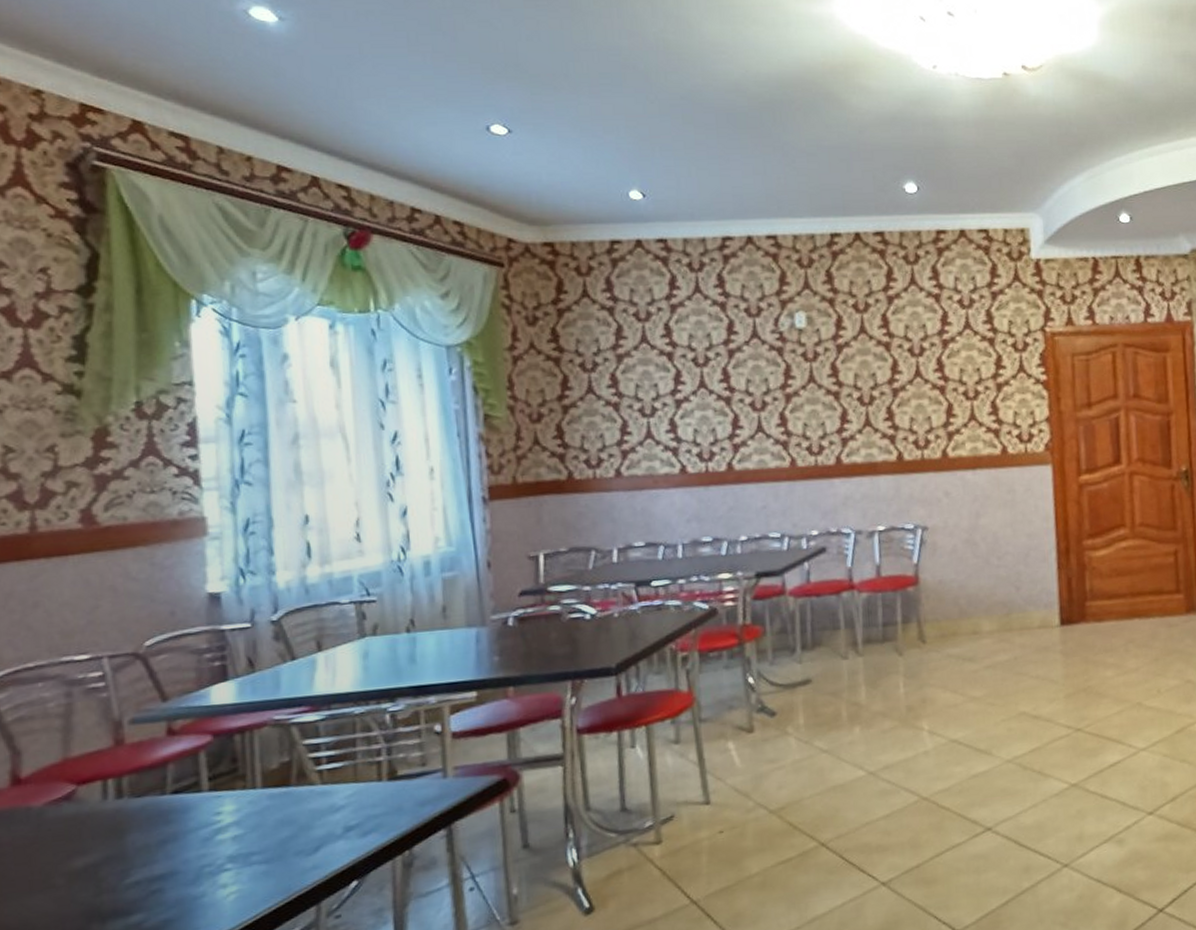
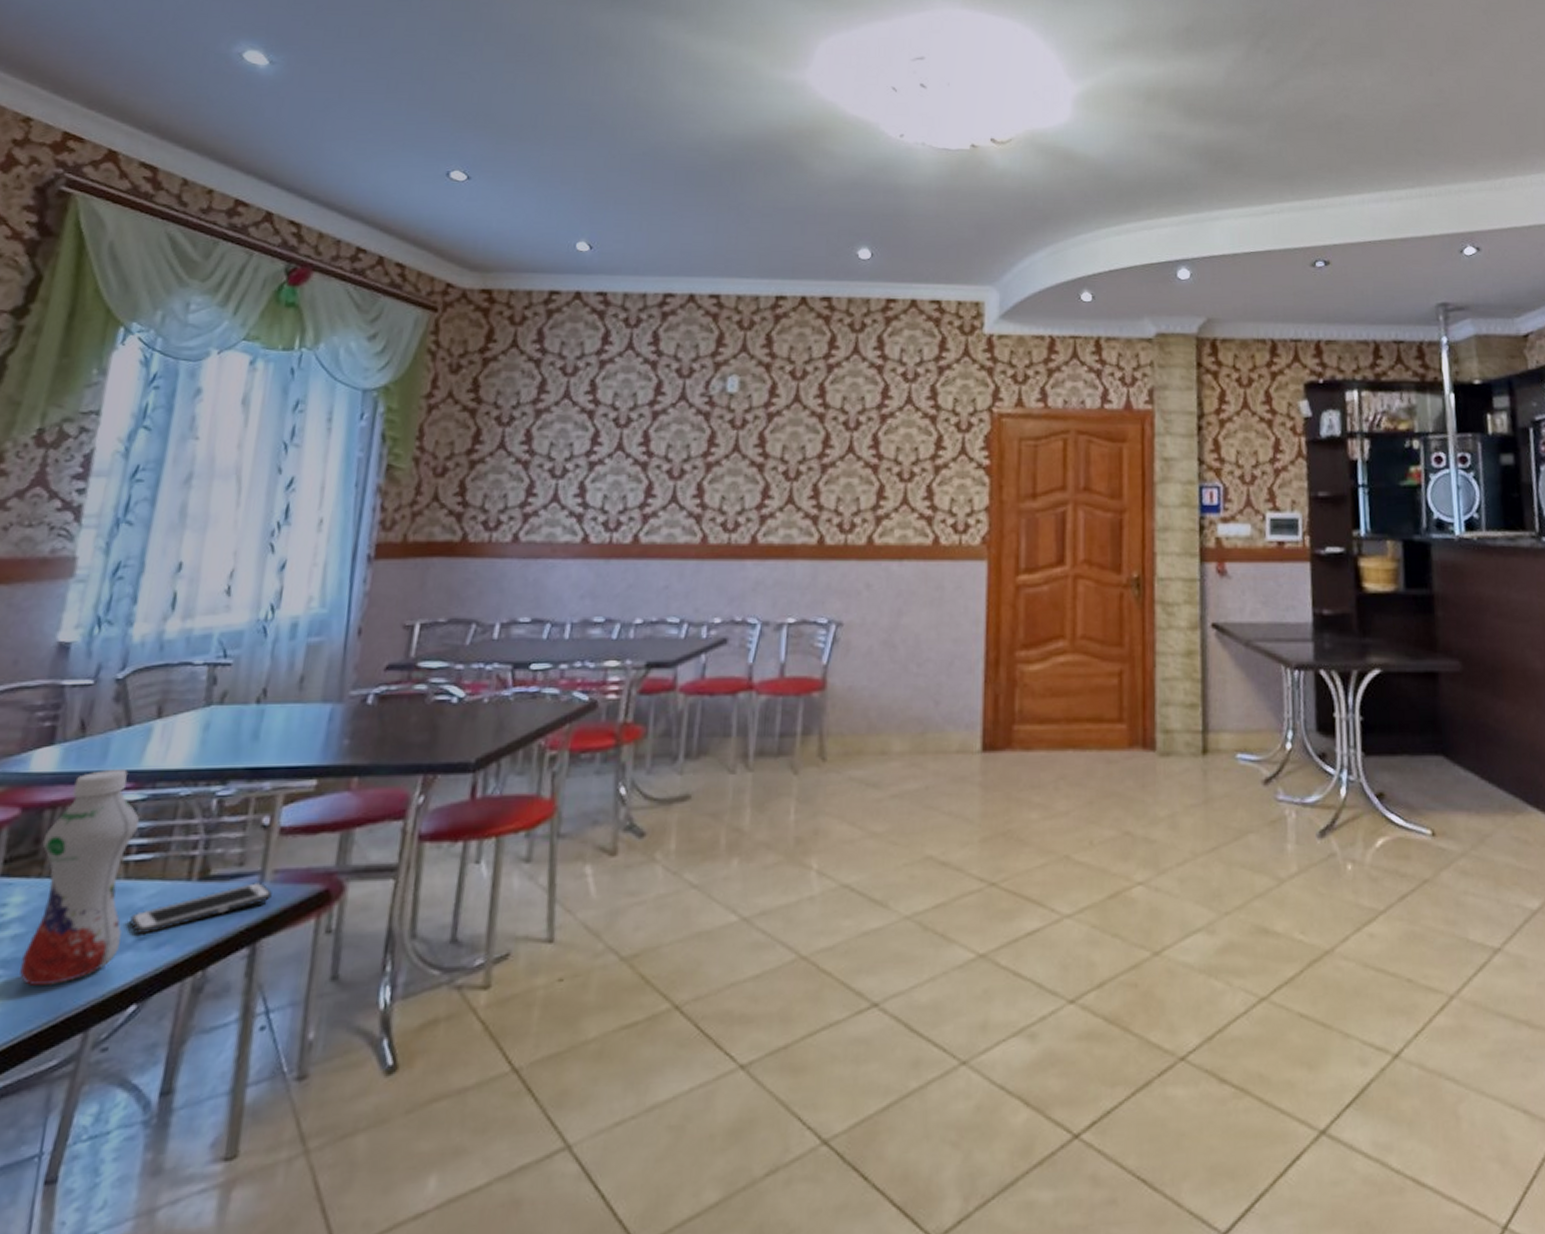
beverage bottle: none [239,696,331,874] -> present [20,770,140,986]
cell phone: none [335,778,457,827] -> present [129,883,272,935]

